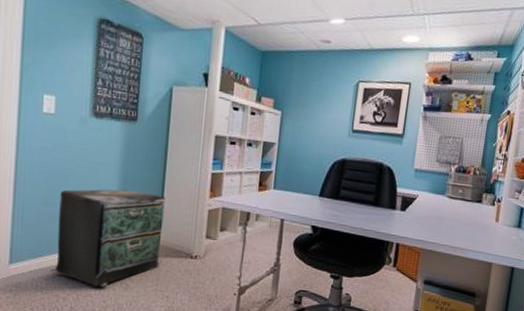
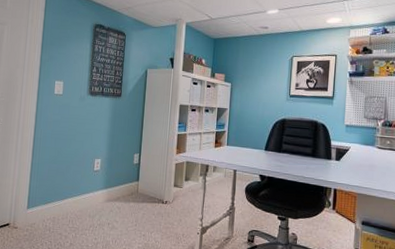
filing cabinet: present [50,189,165,287] -> none [56,149,142,227]

